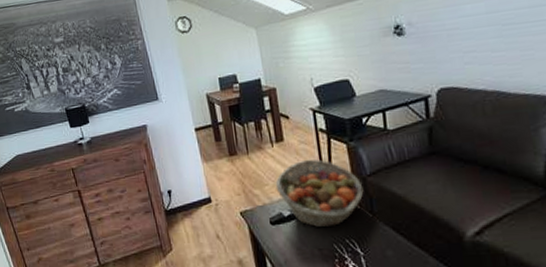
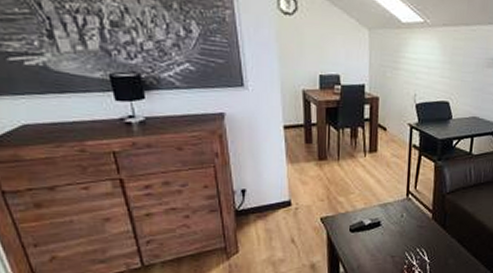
fruit basket: present [275,159,364,228] -> none [361,172,441,237]

